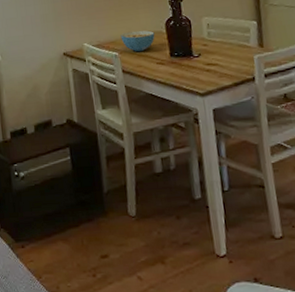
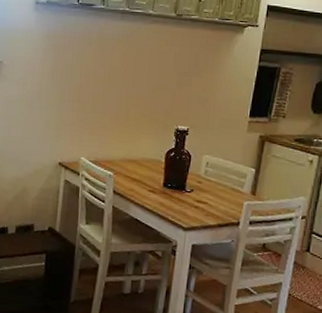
cereal bowl: present [120,30,155,52] -> none [119,154,153,177]

